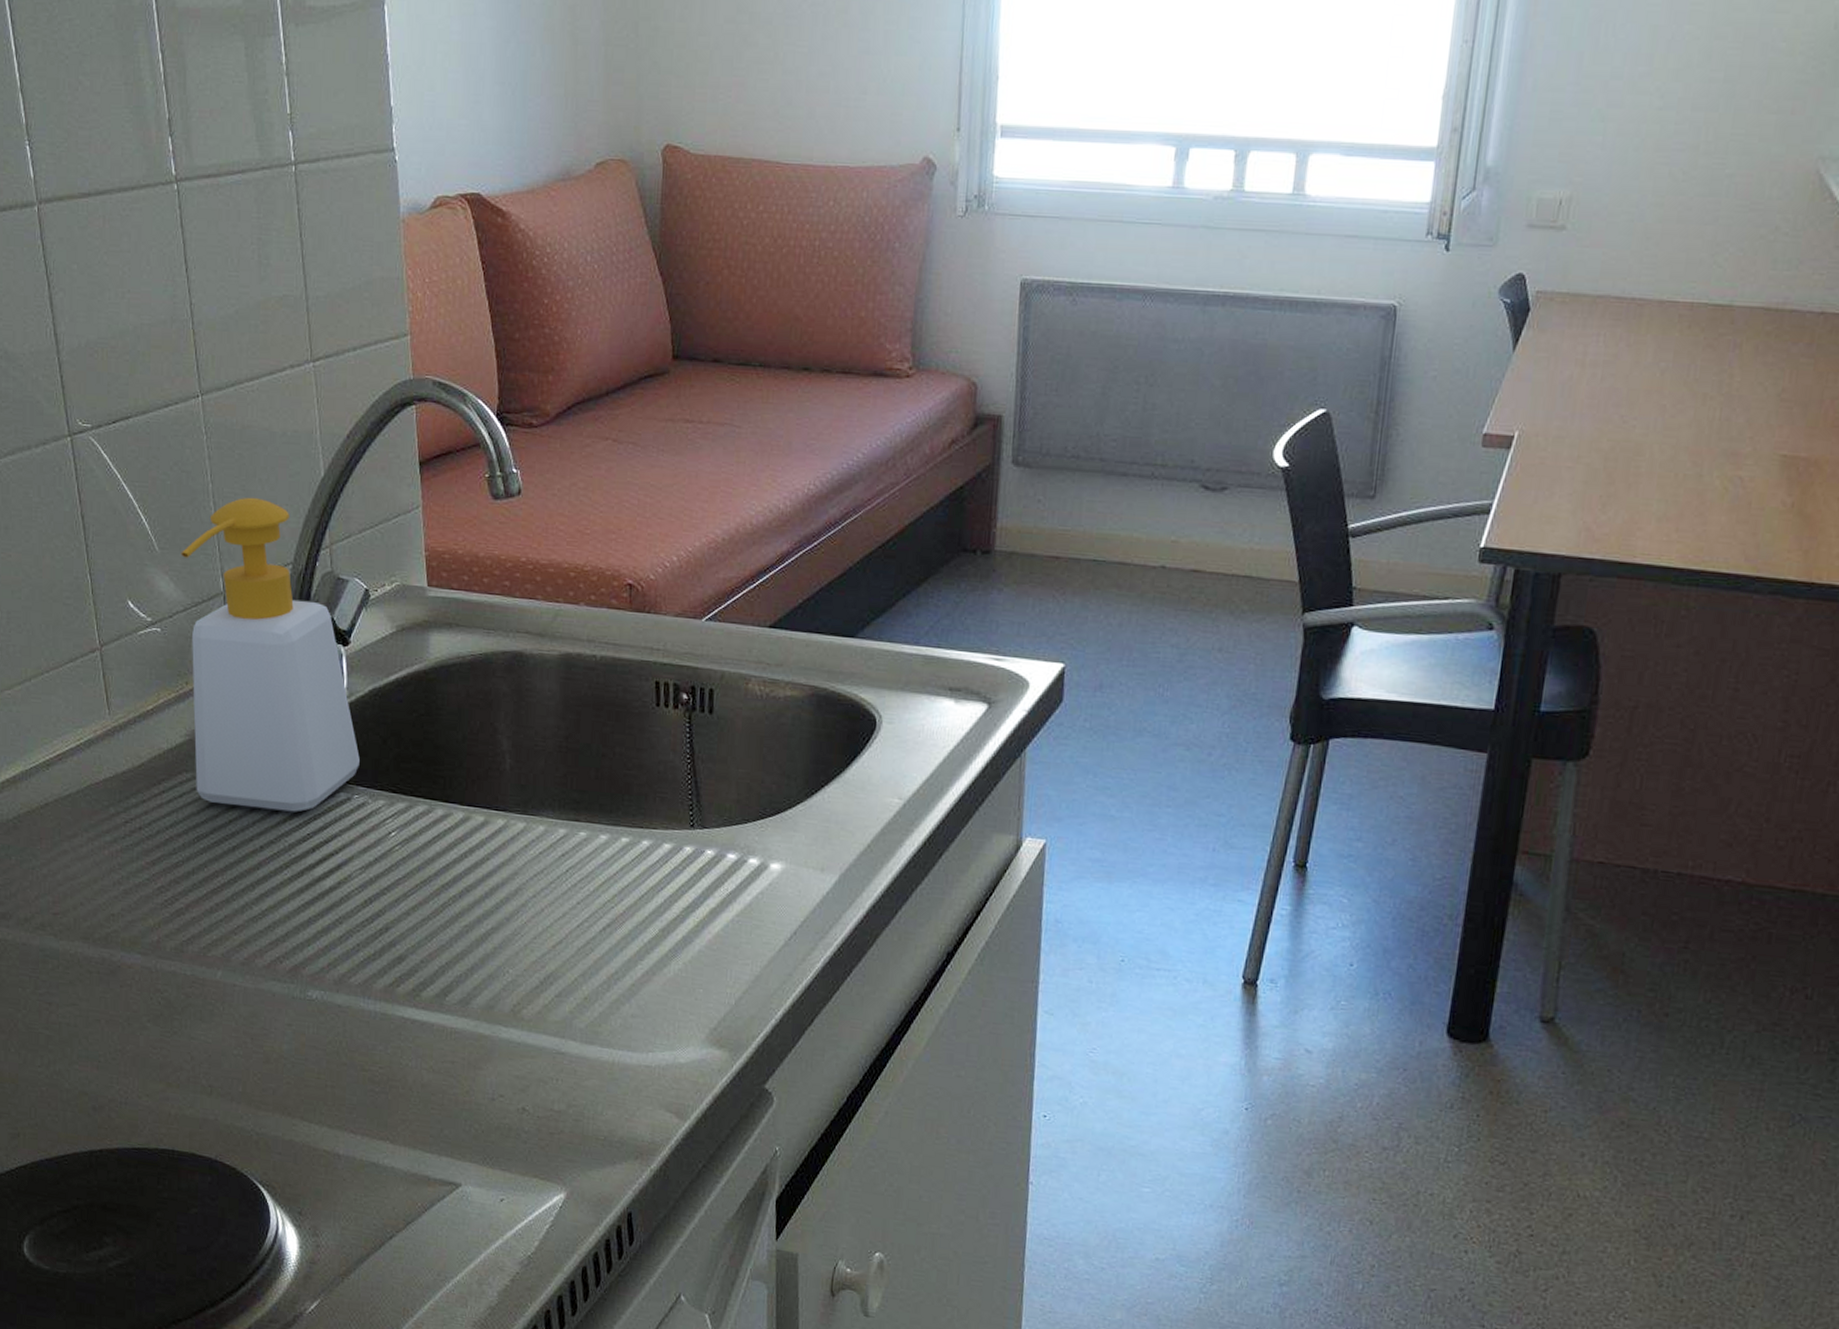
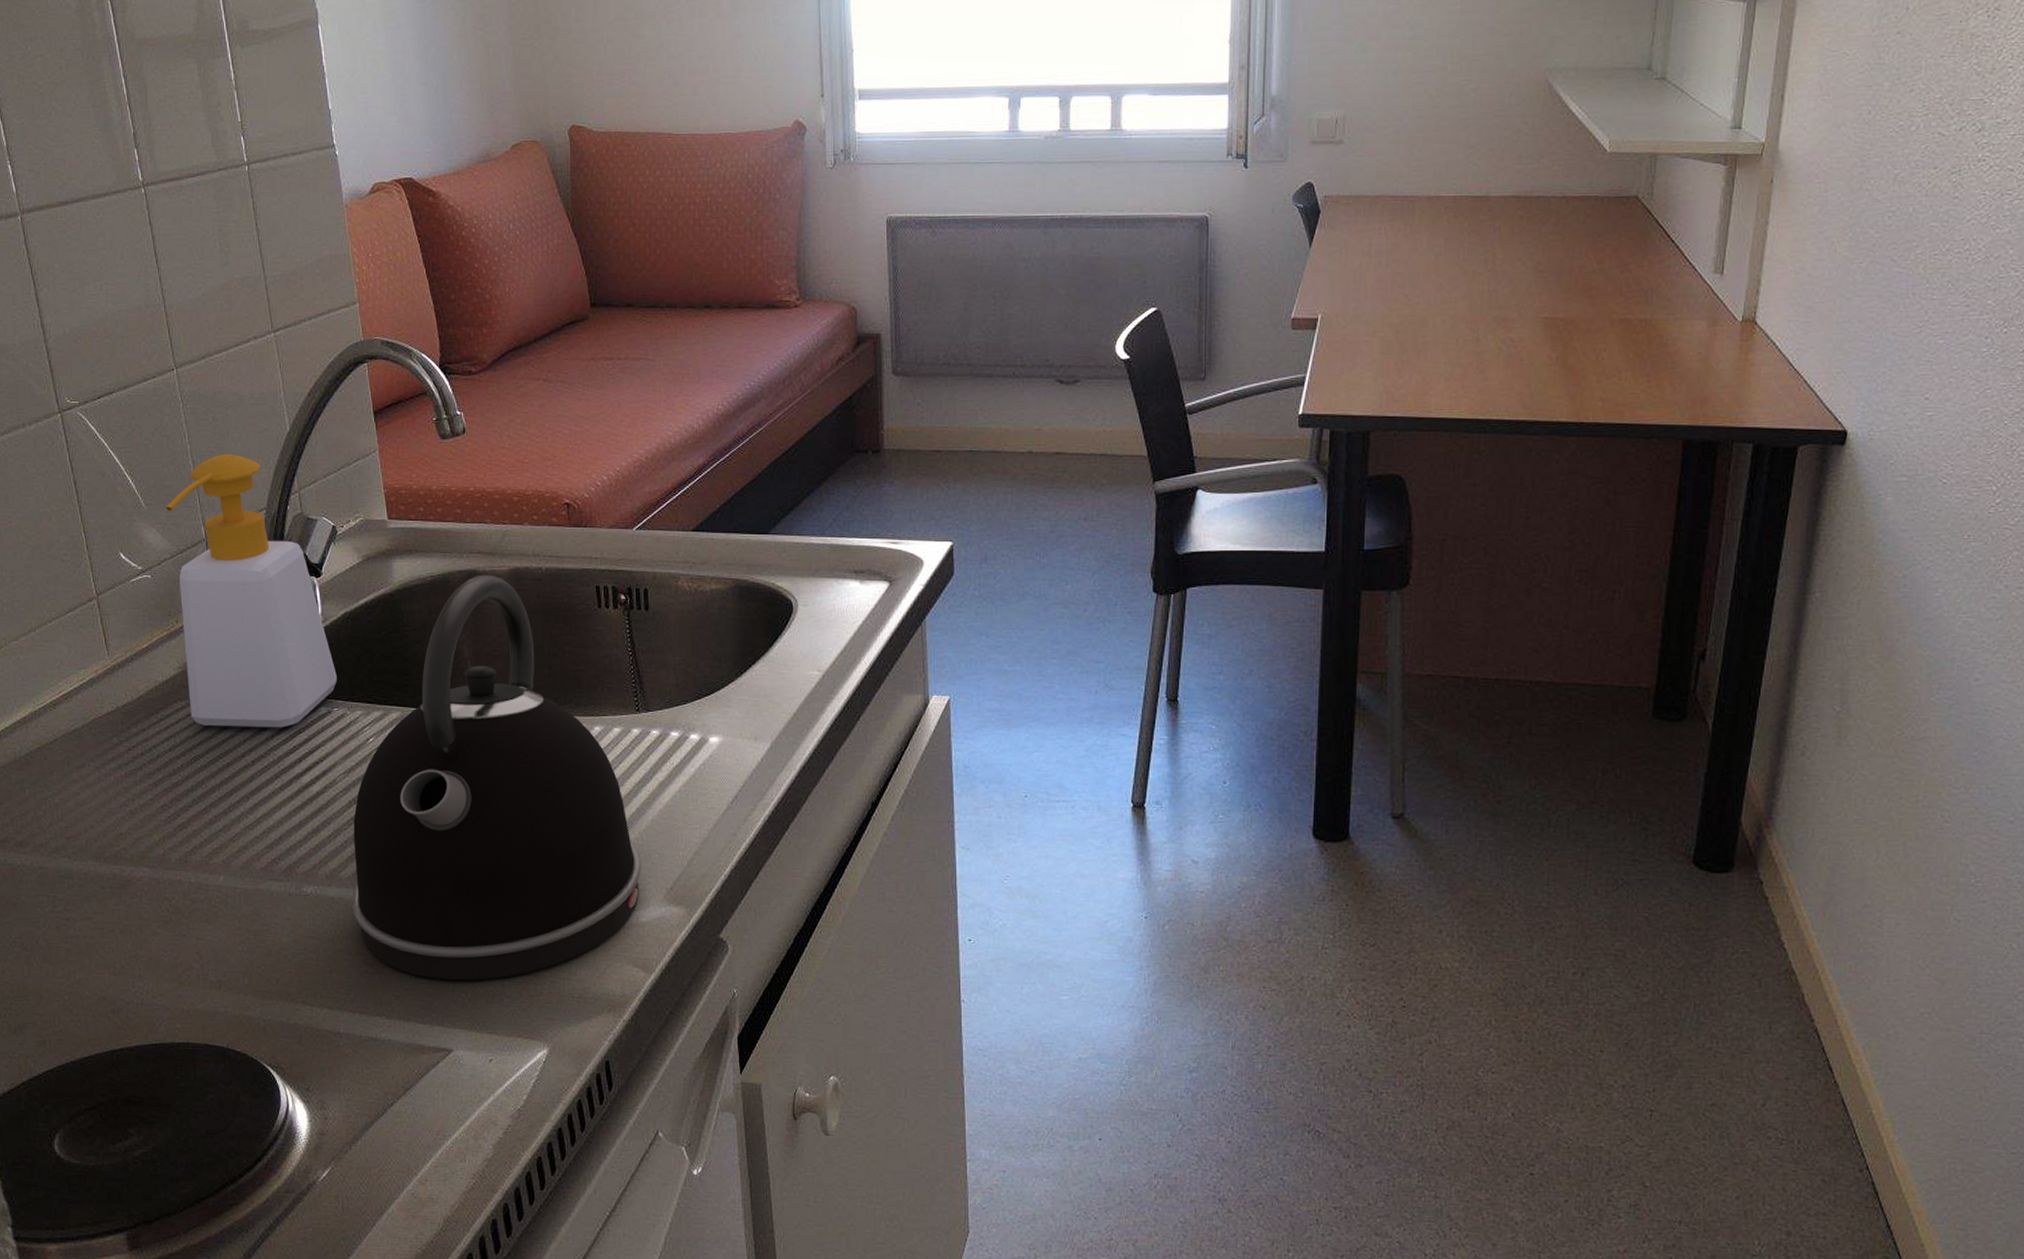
kettle: none [360,658,684,1112] -> present [352,574,641,981]

